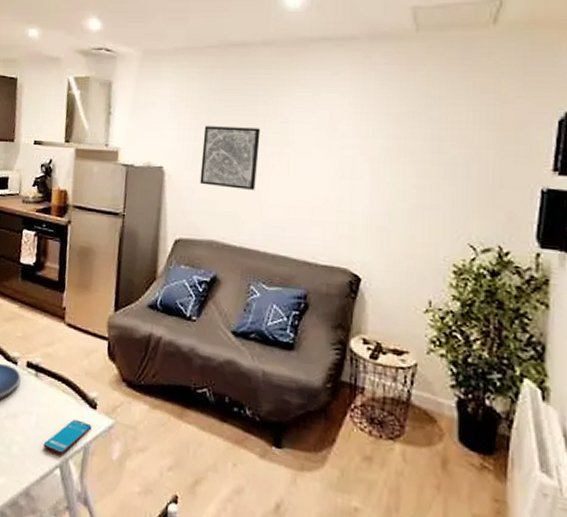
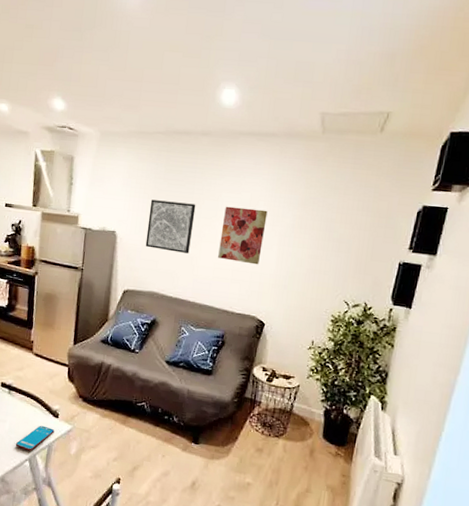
wall art: none [292,128,353,201] -> present [218,206,268,265]

